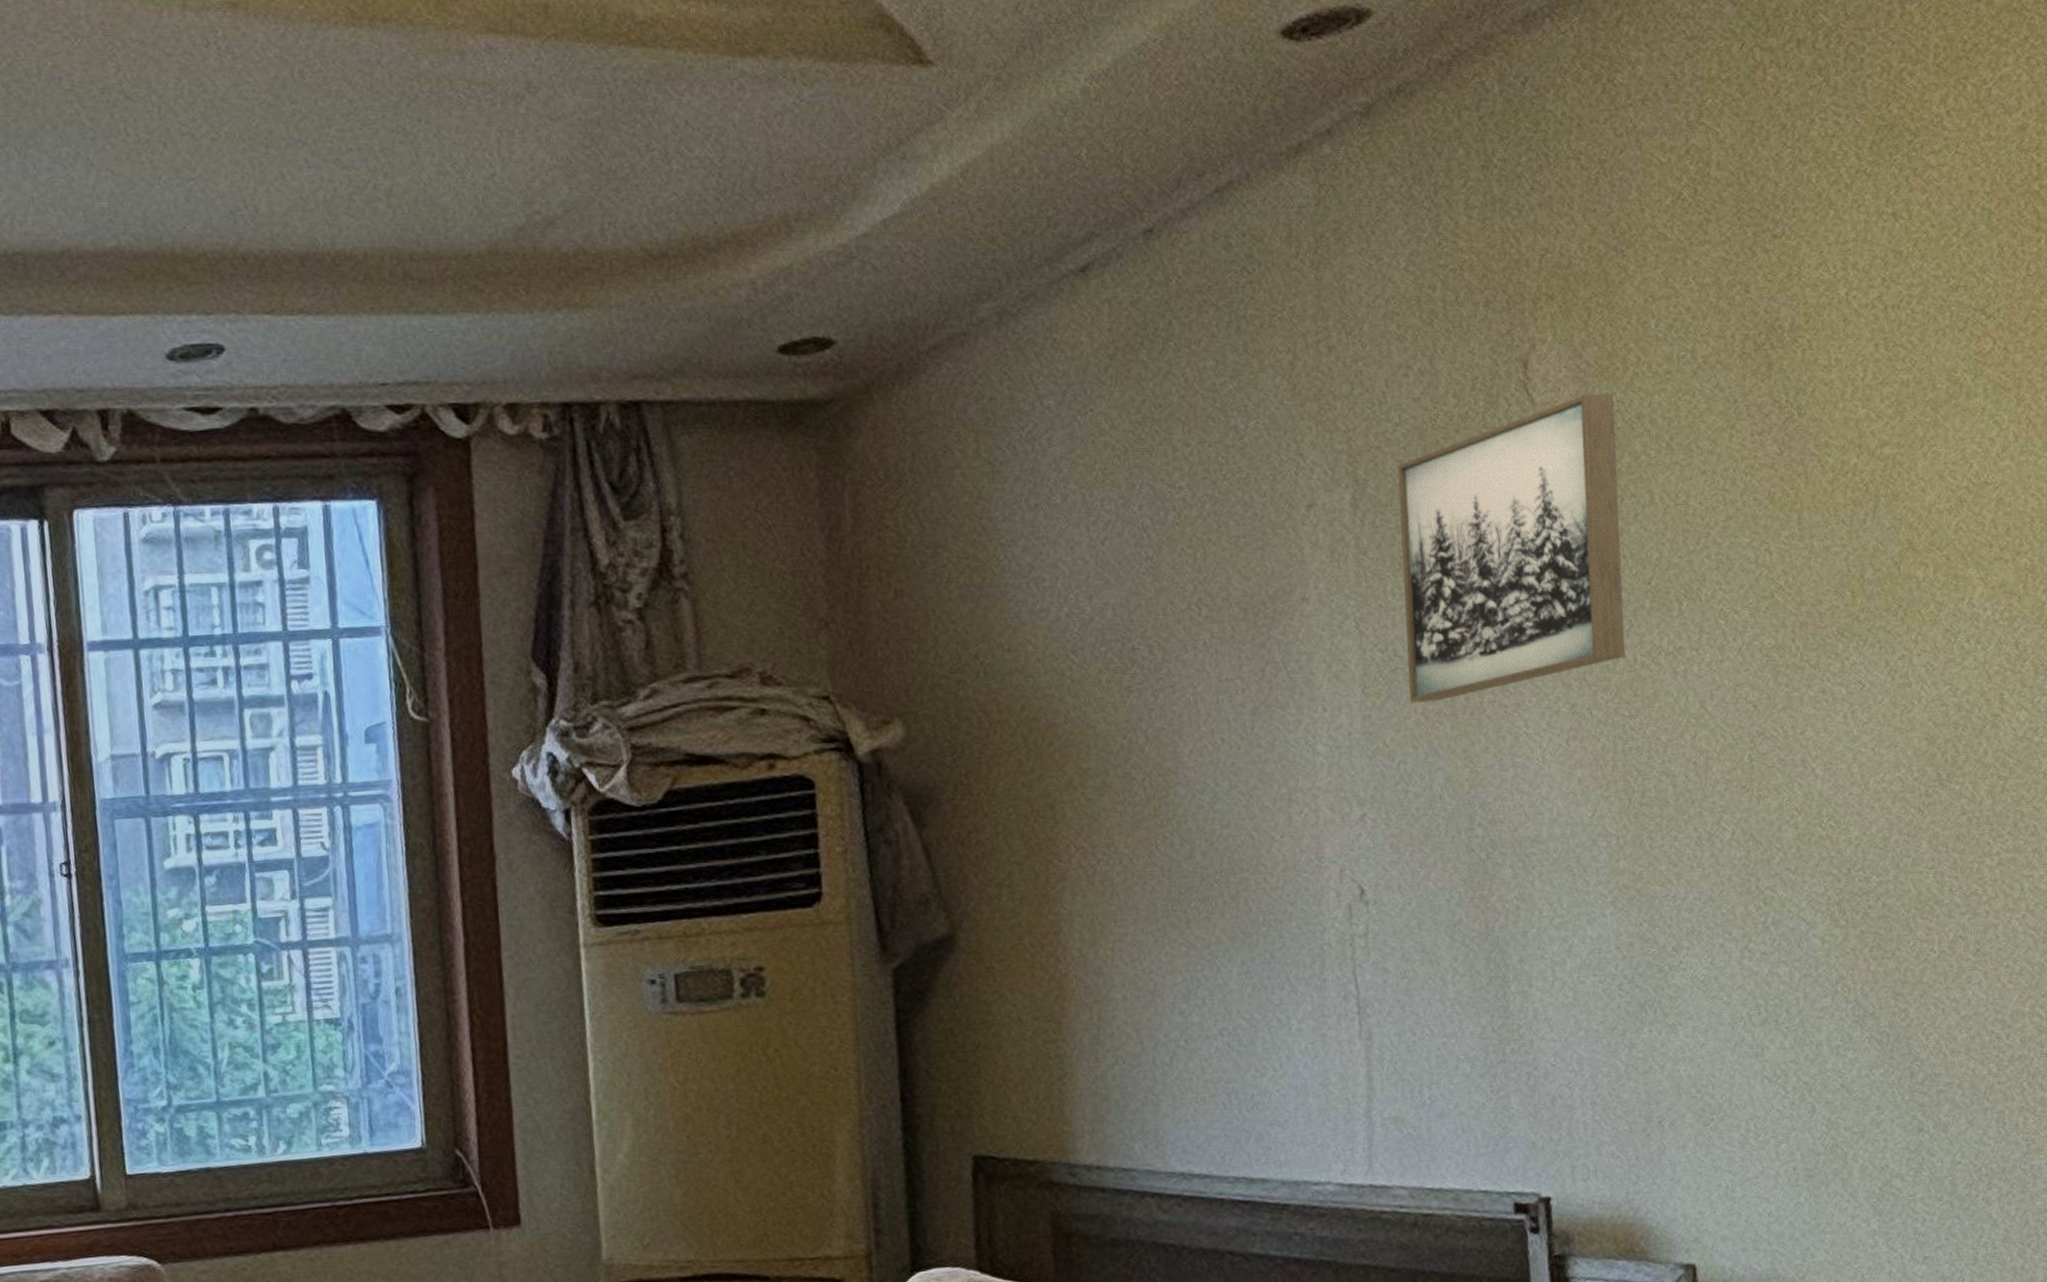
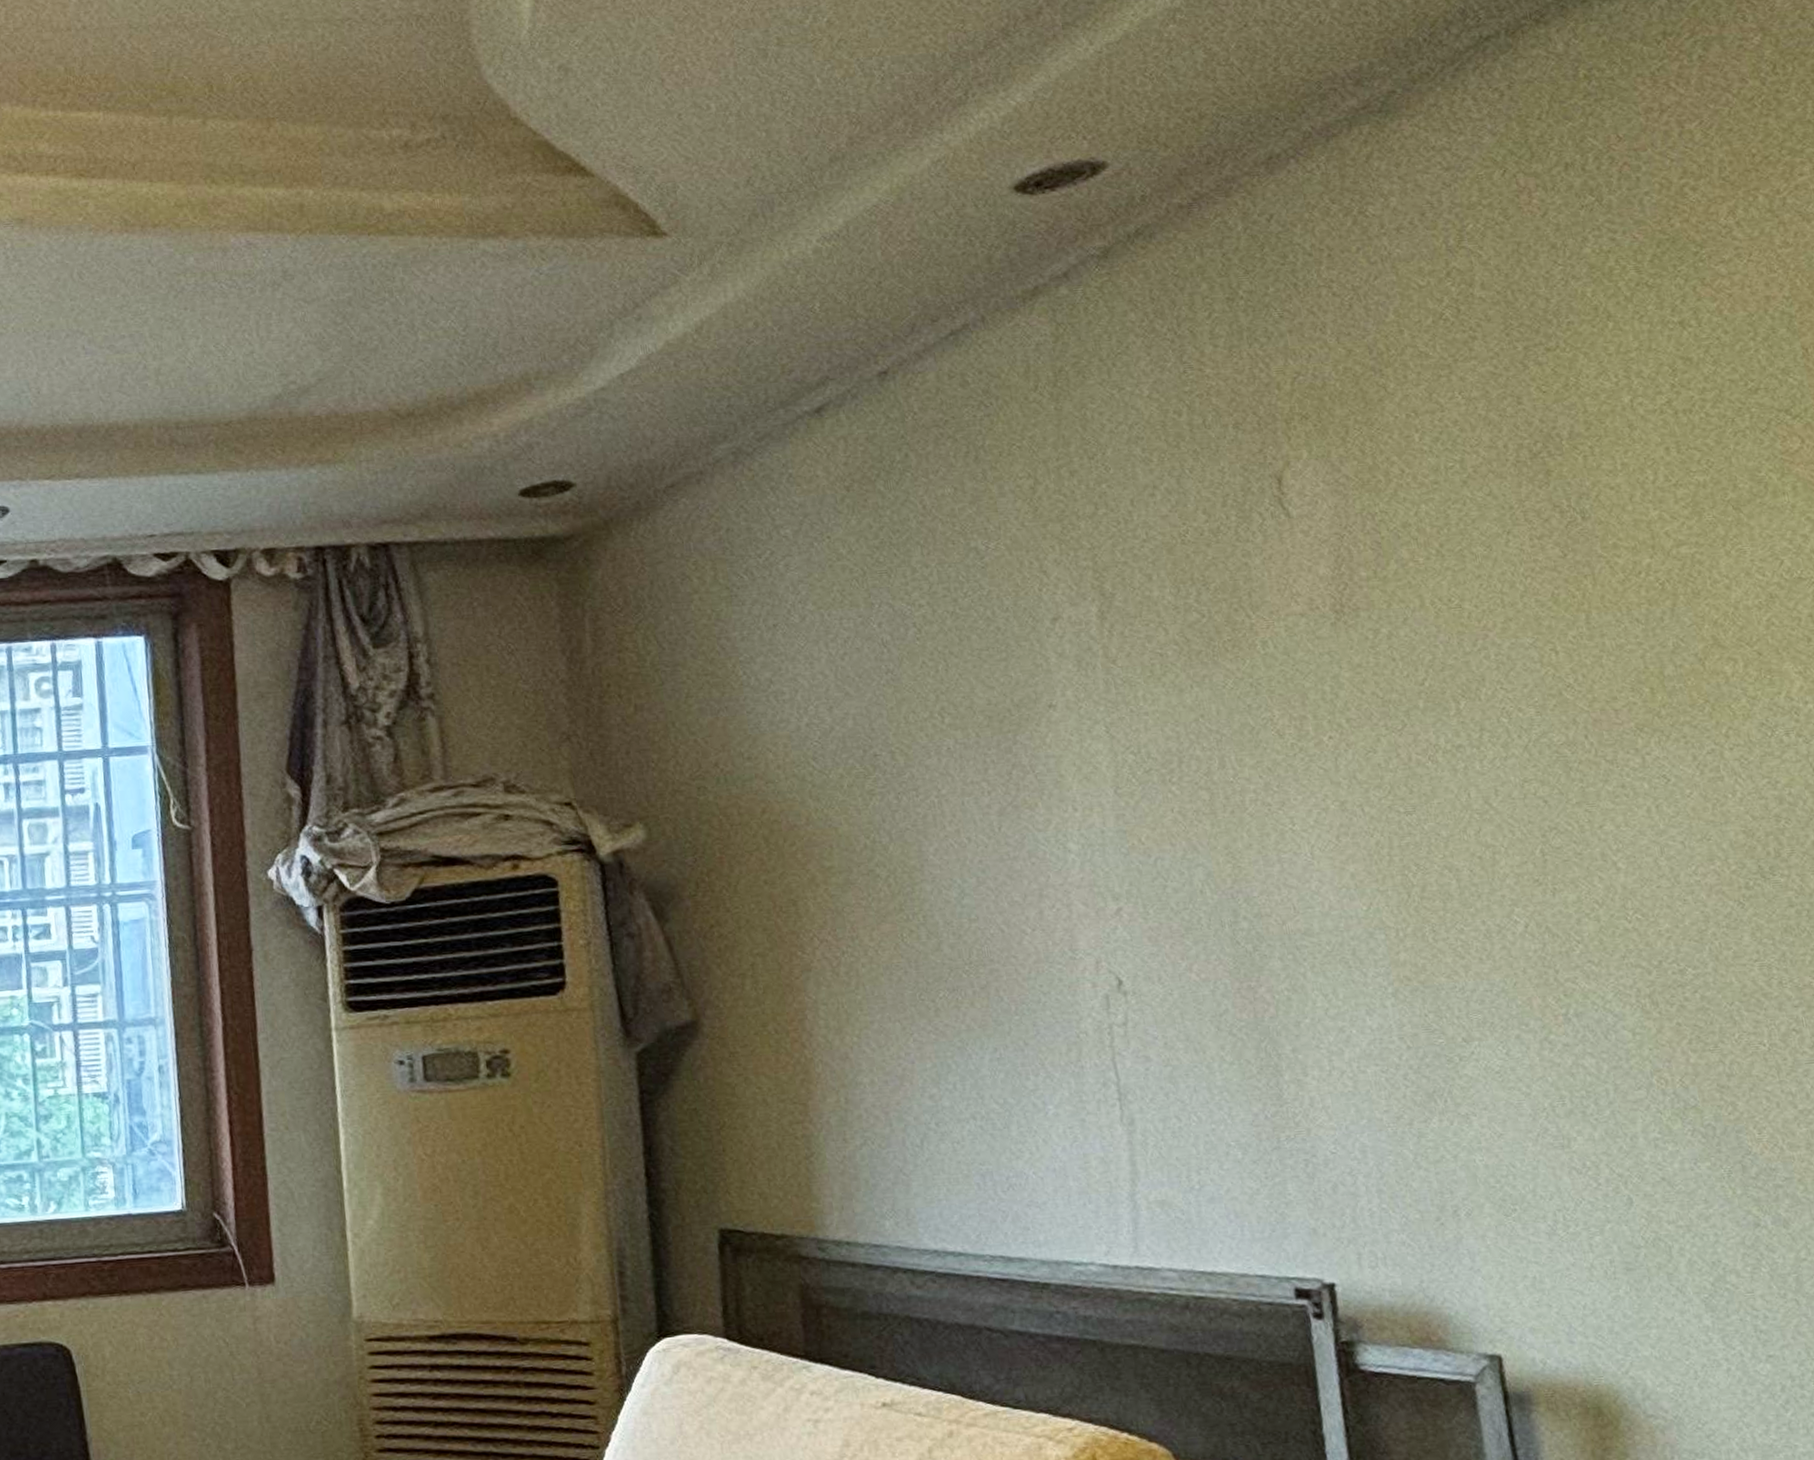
wall art: present [1397,394,1626,703] -> none [1146,505,1399,803]

